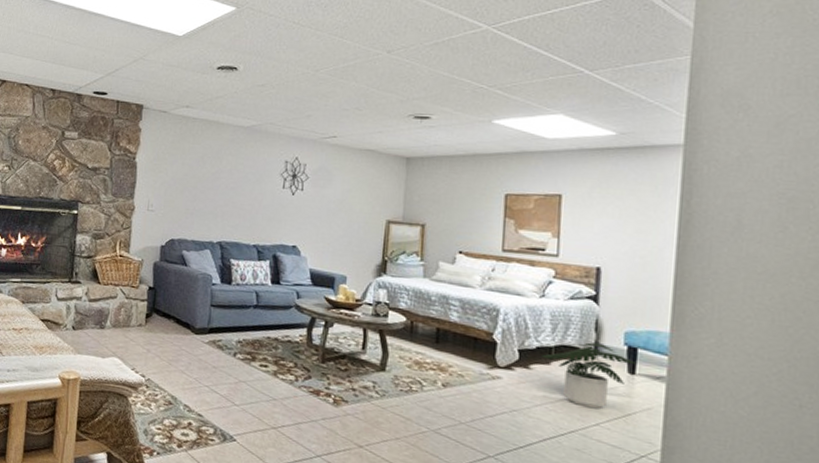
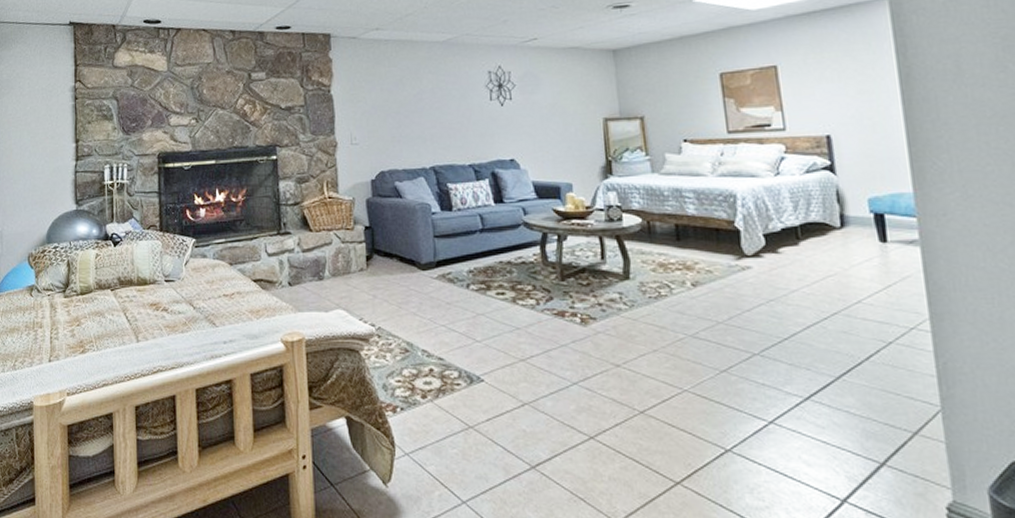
potted plant: present [542,342,635,409] -> none [788,215,885,286]

